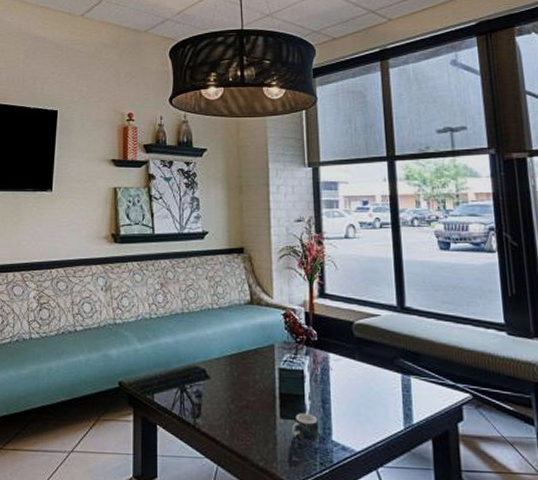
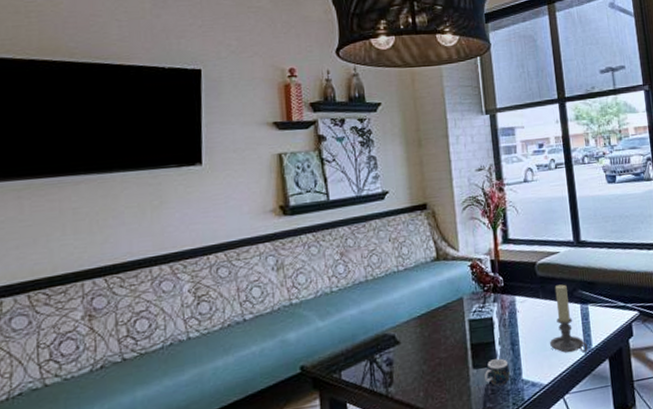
candle holder: none [365,349,408,427] -> present [550,284,588,353]

